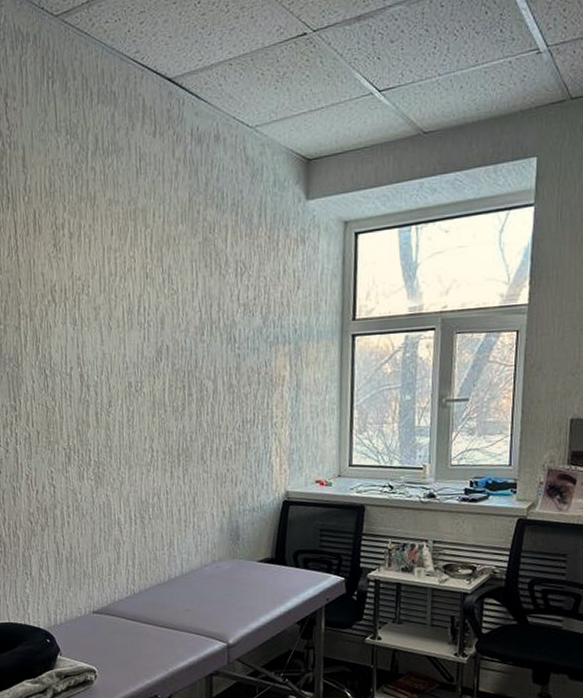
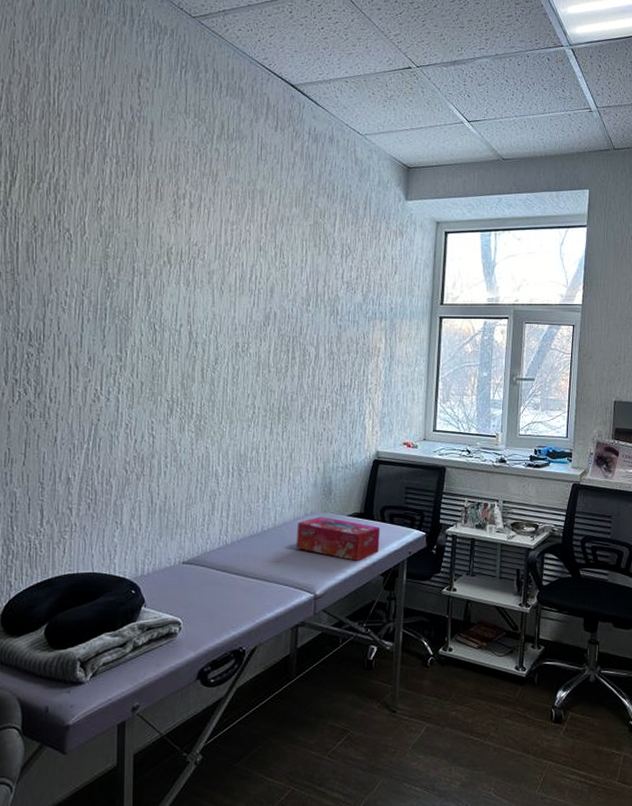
tissue box: none [205,563,294,609] -> present [297,516,380,561]

